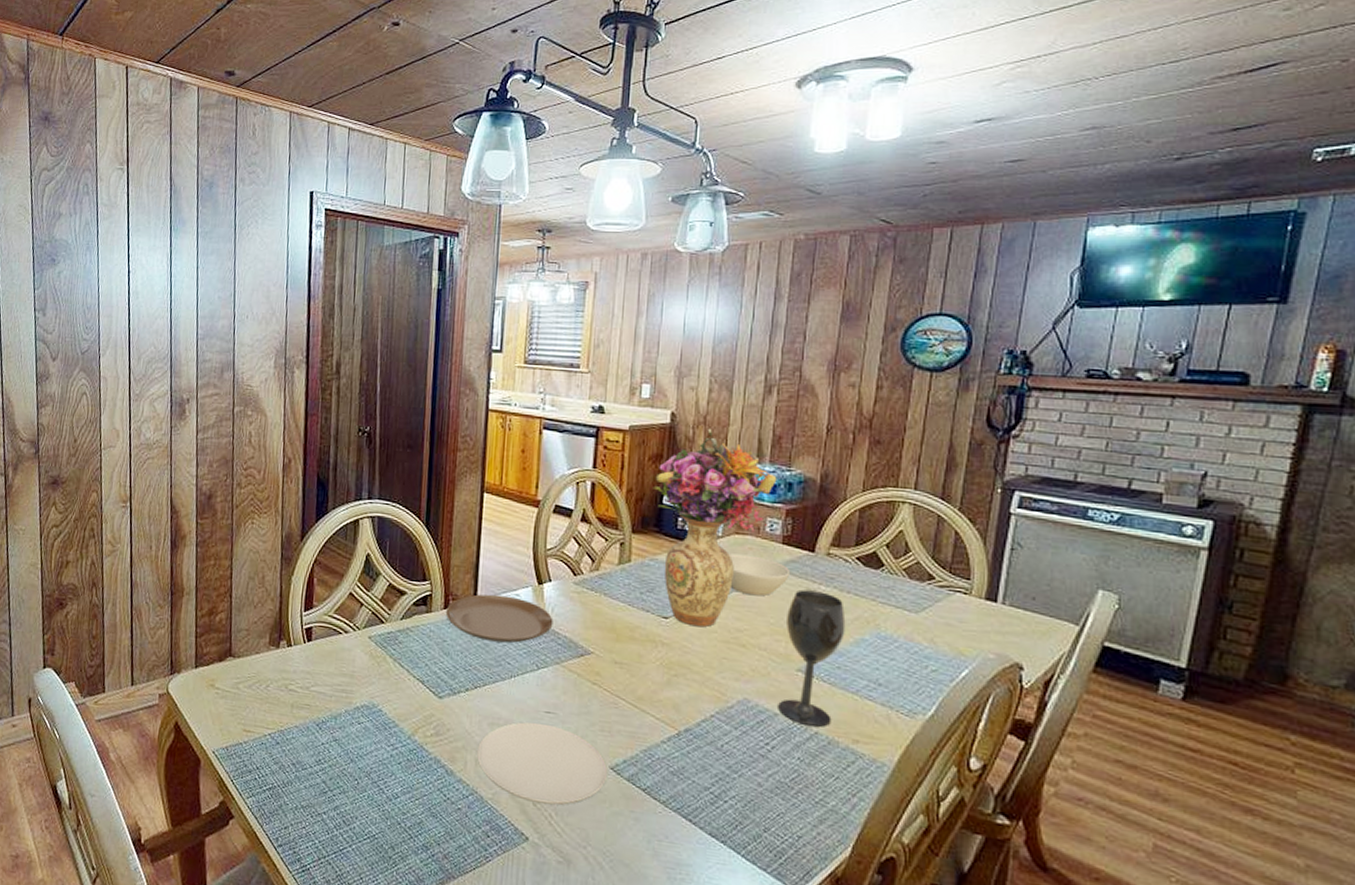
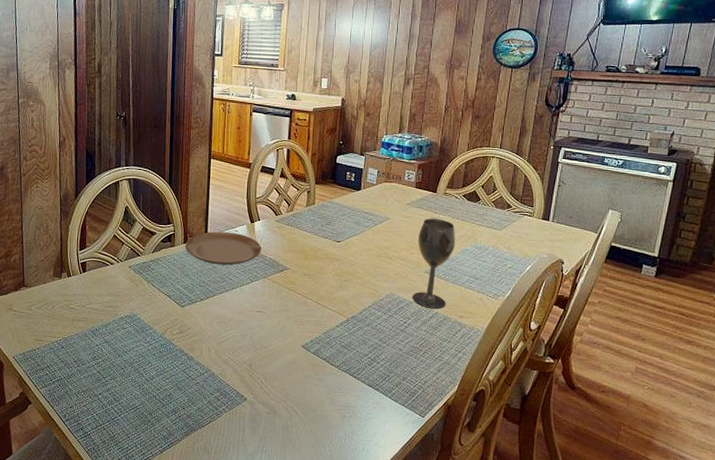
plate: present [477,722,608,806] -> none [210,319,301,375]
flower arrangement: present [653,428,777,627] -> none [330,109,413,247]
soup bowl: present [728,553,791,597] -> none [380,196,421,224]

